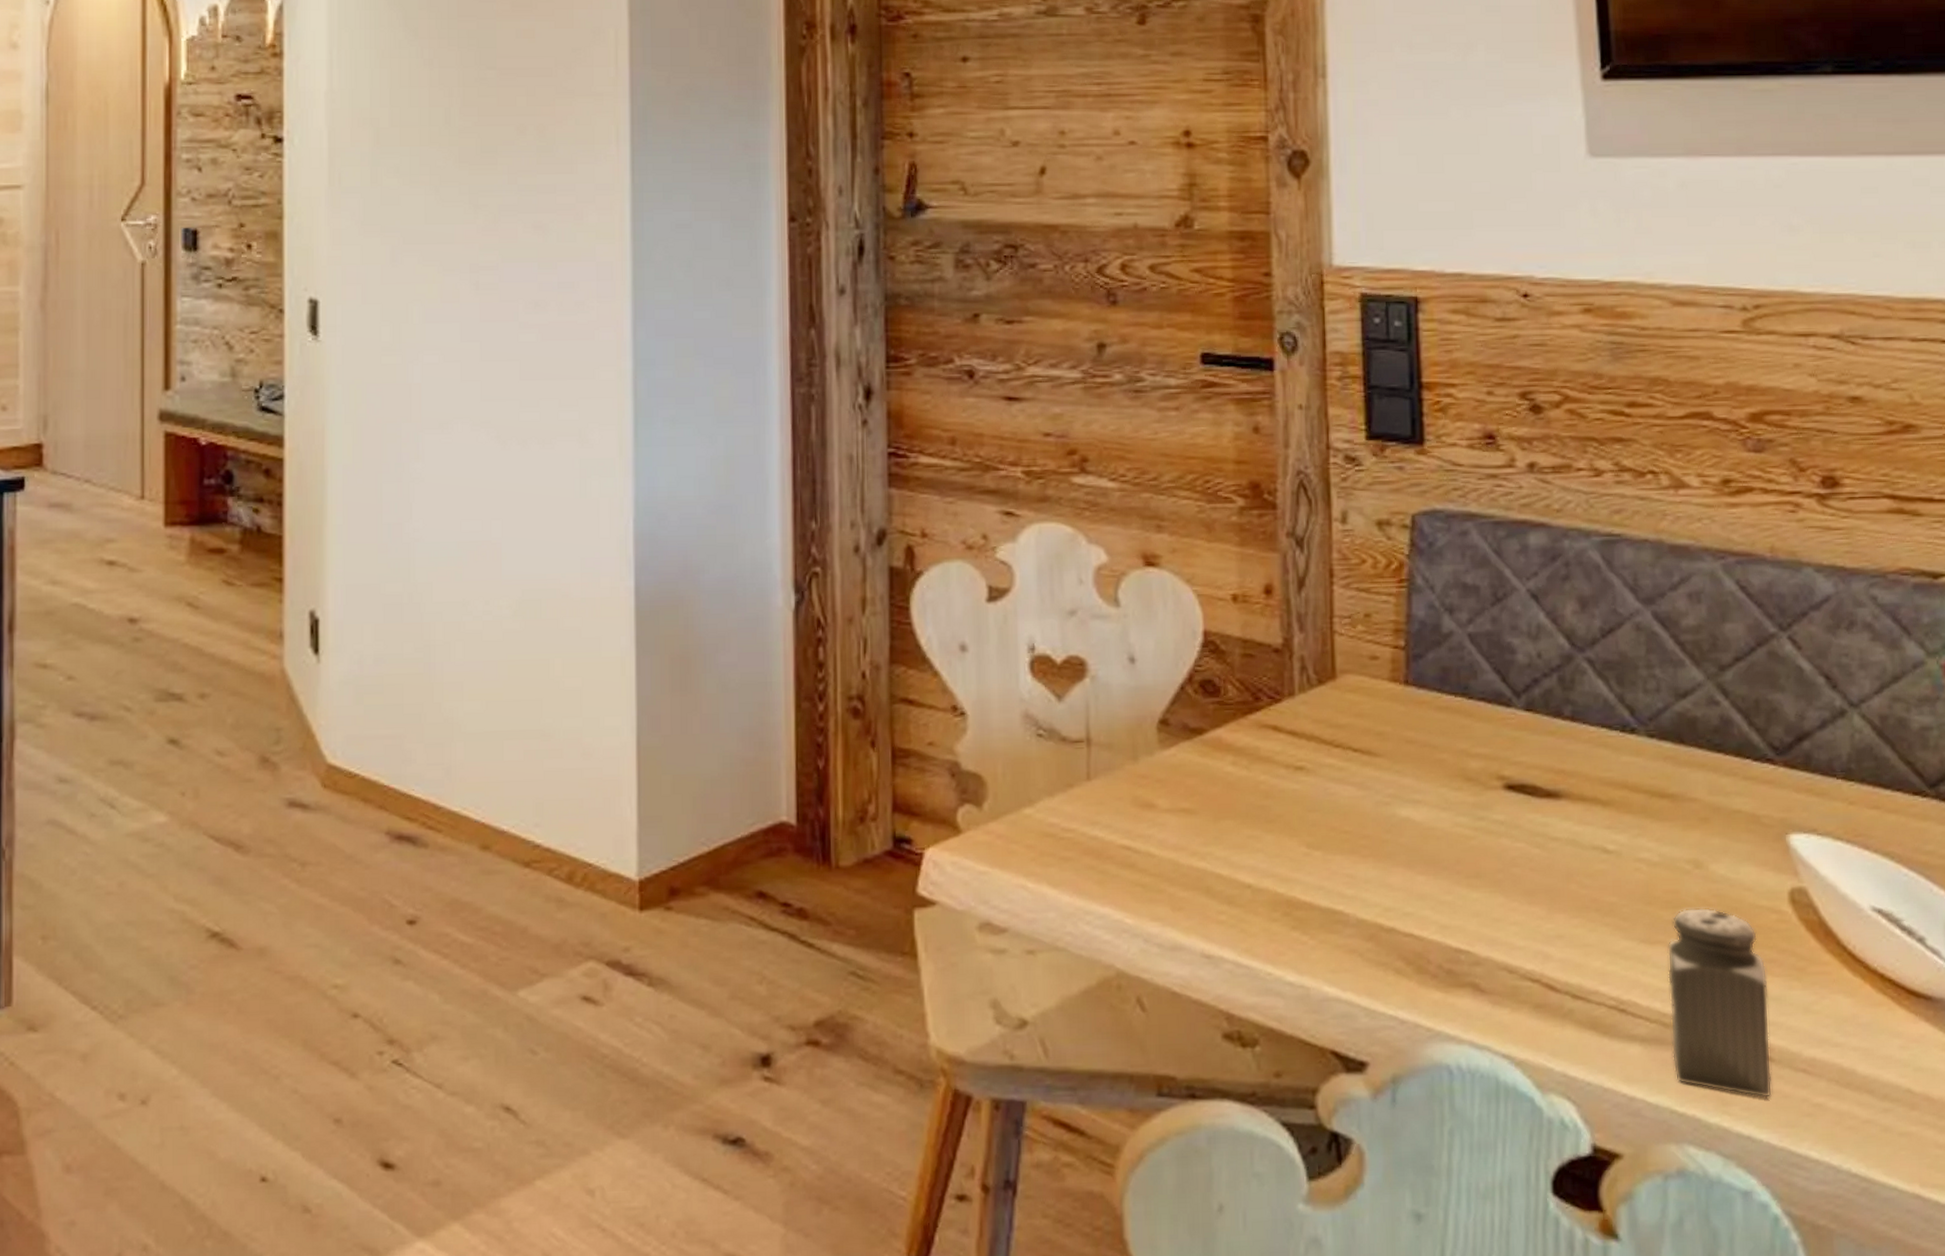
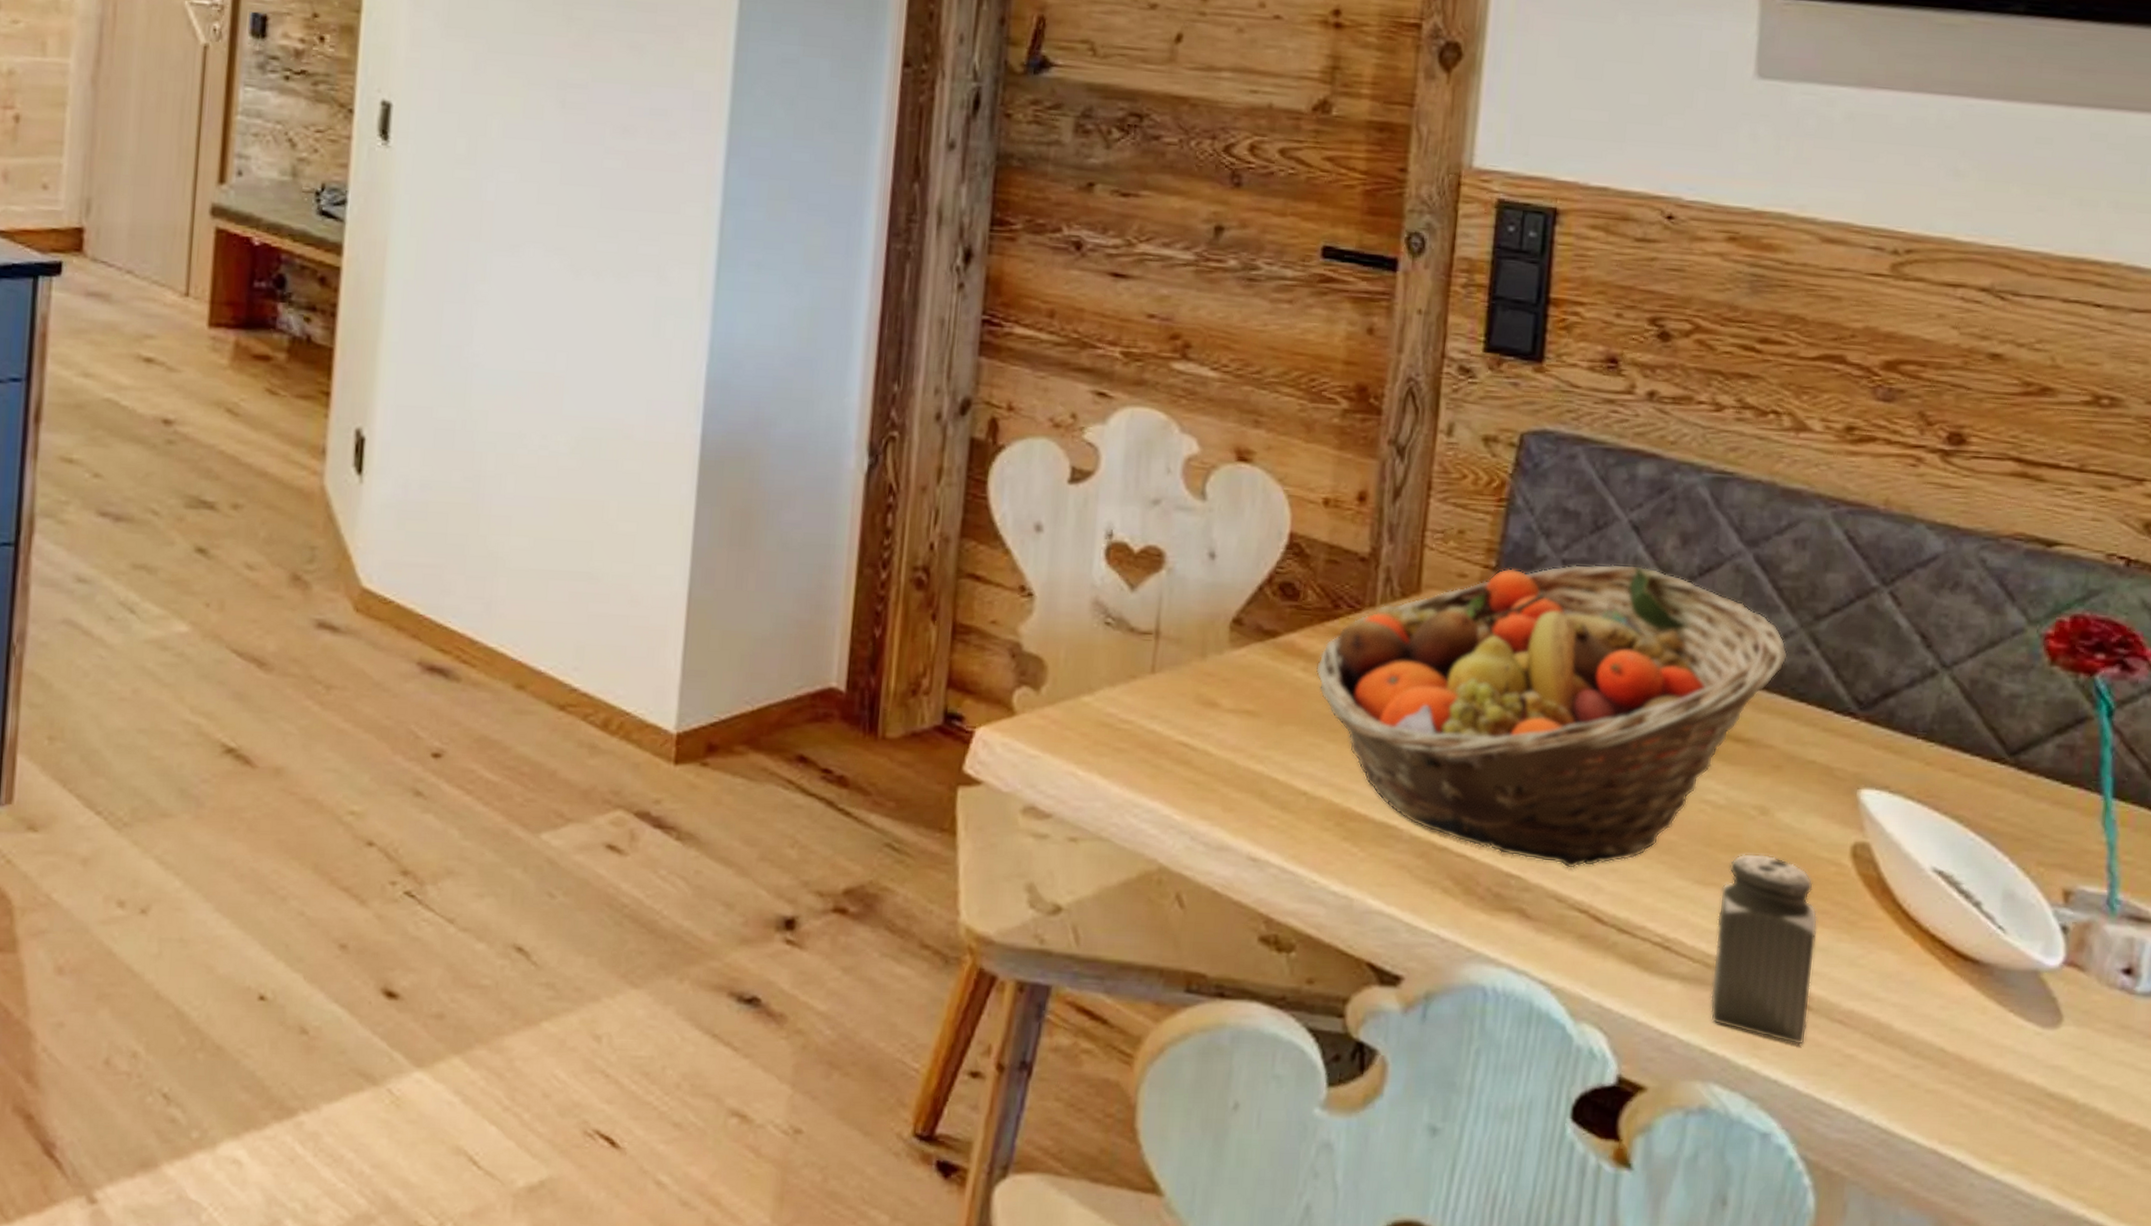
fruit basket: none [1244,632,1699,939] -> present [1315,564,1788,868]

